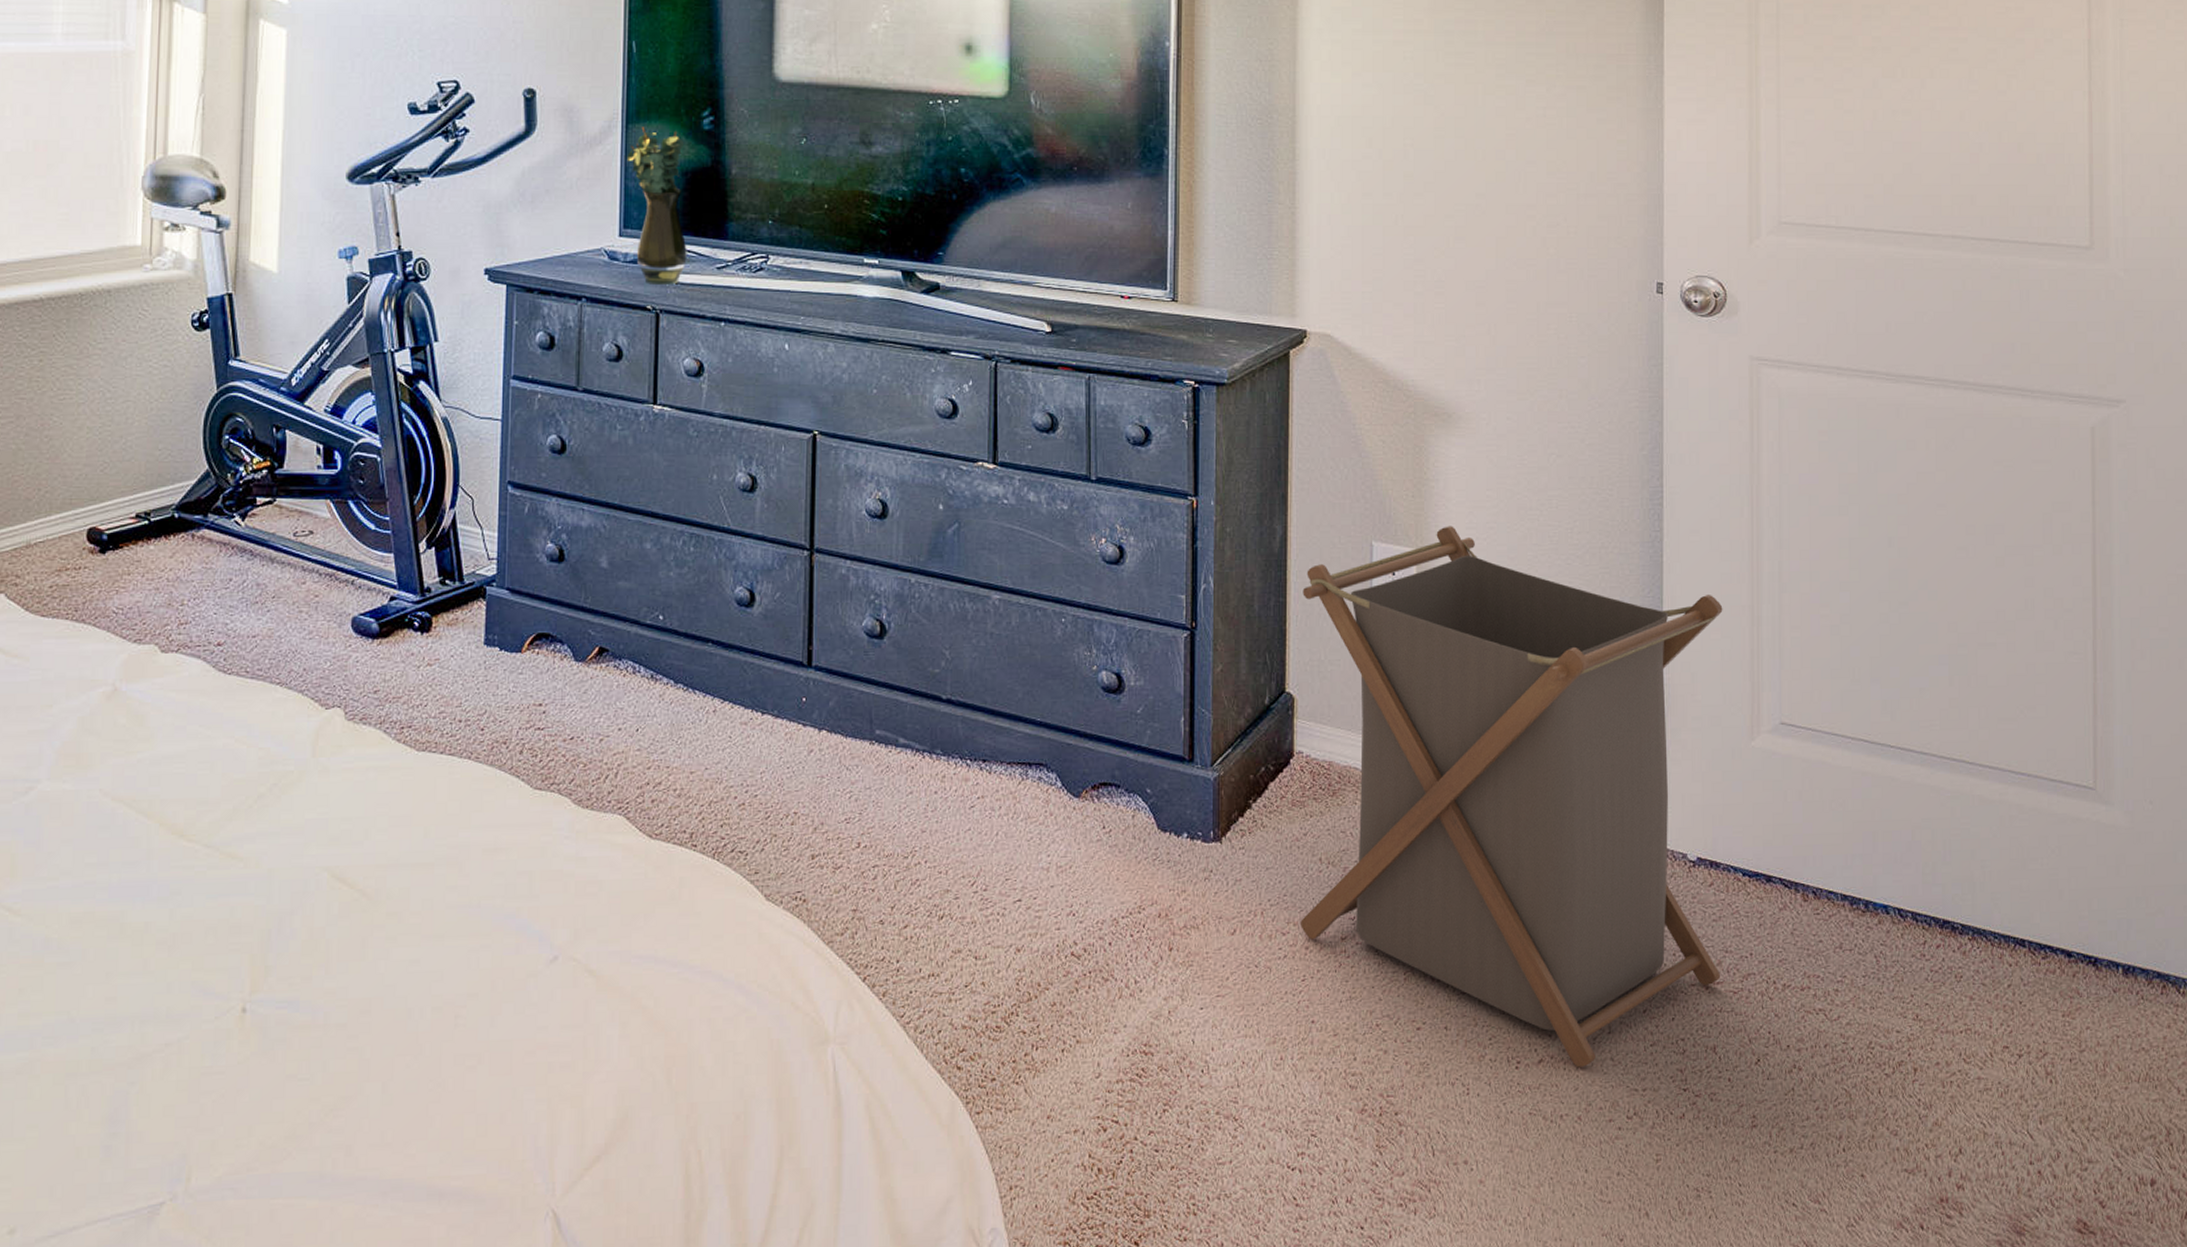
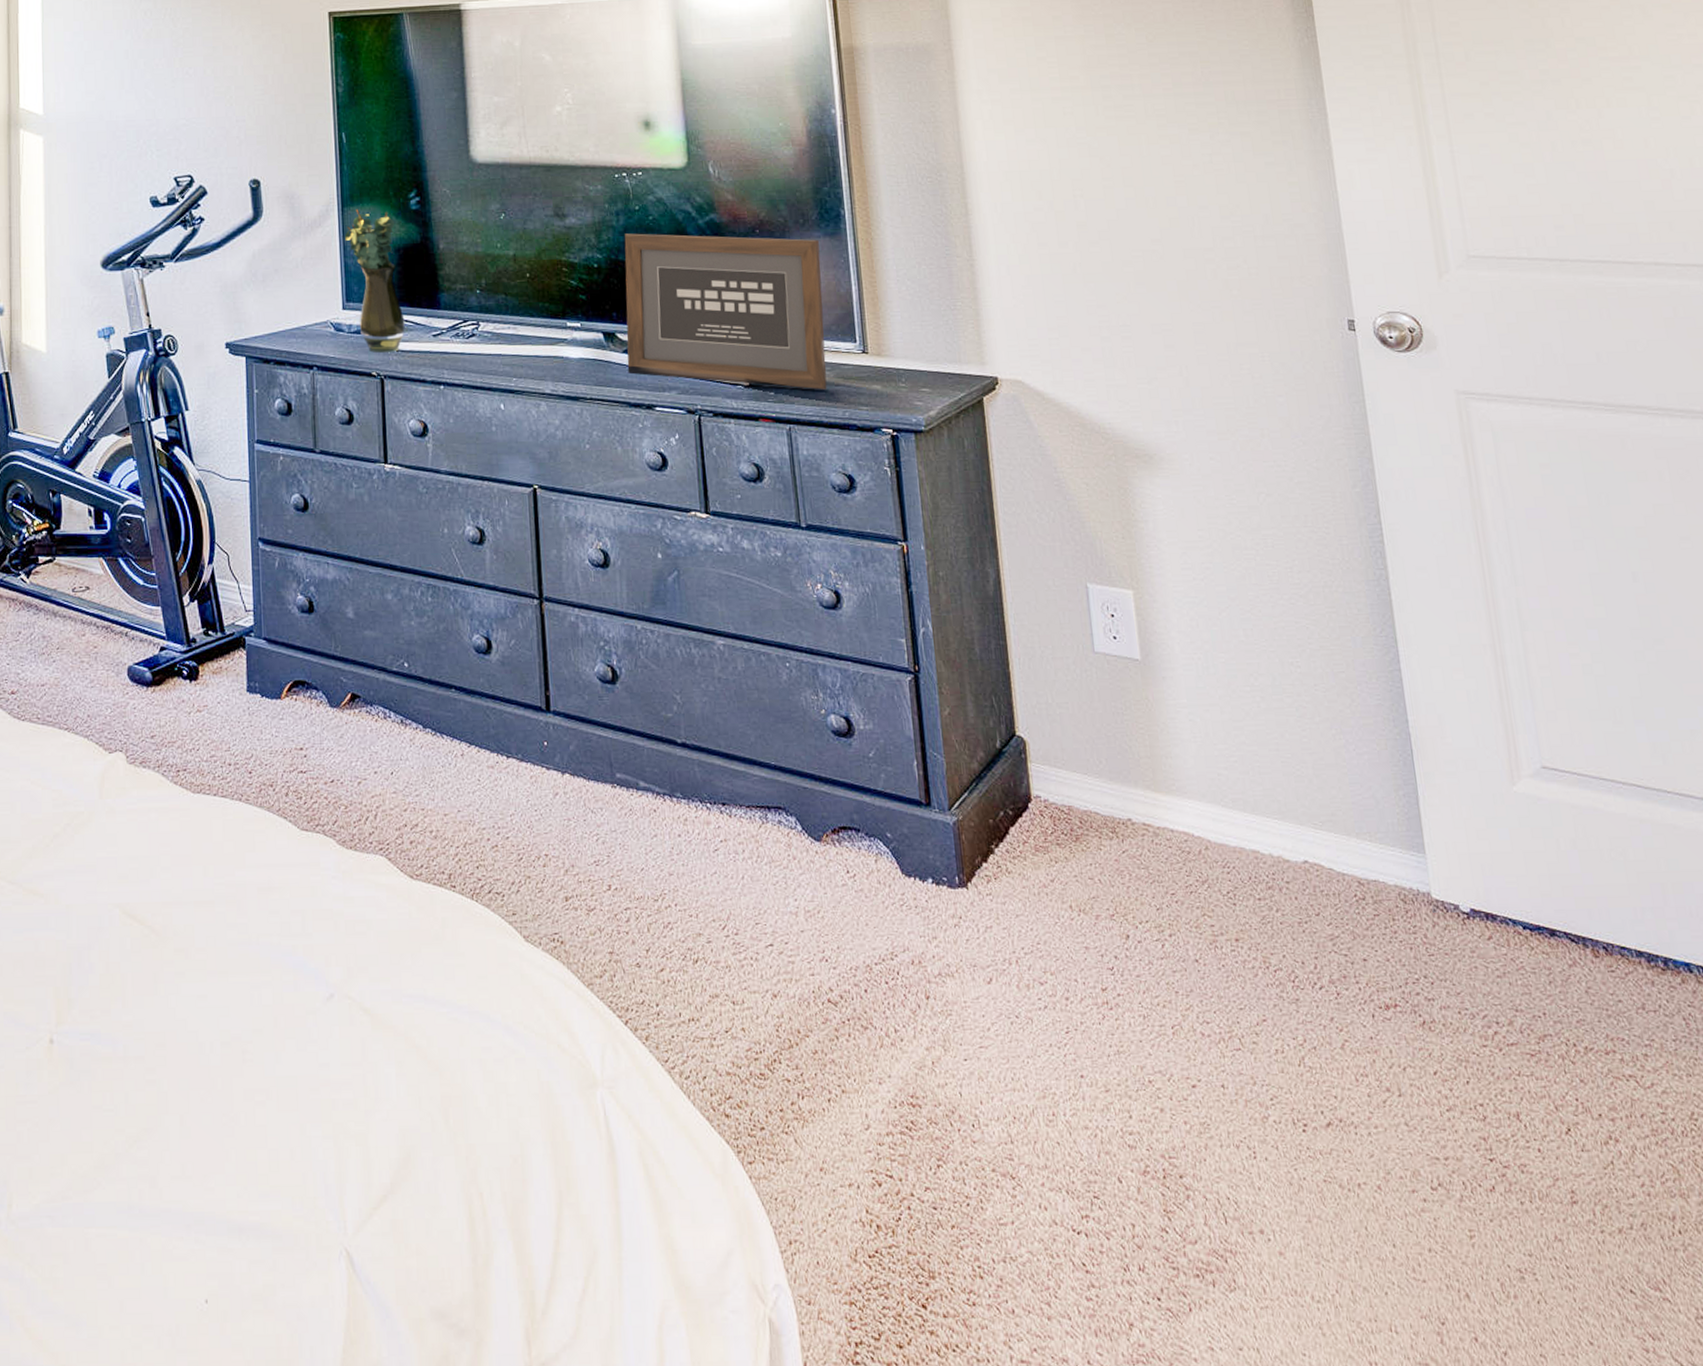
picture frame: none [925,165,1138,338] -> present [624,233,827,390]
laundry basket: present [1301,526,1723,1068] -> none [1022,566,1513,1132]

